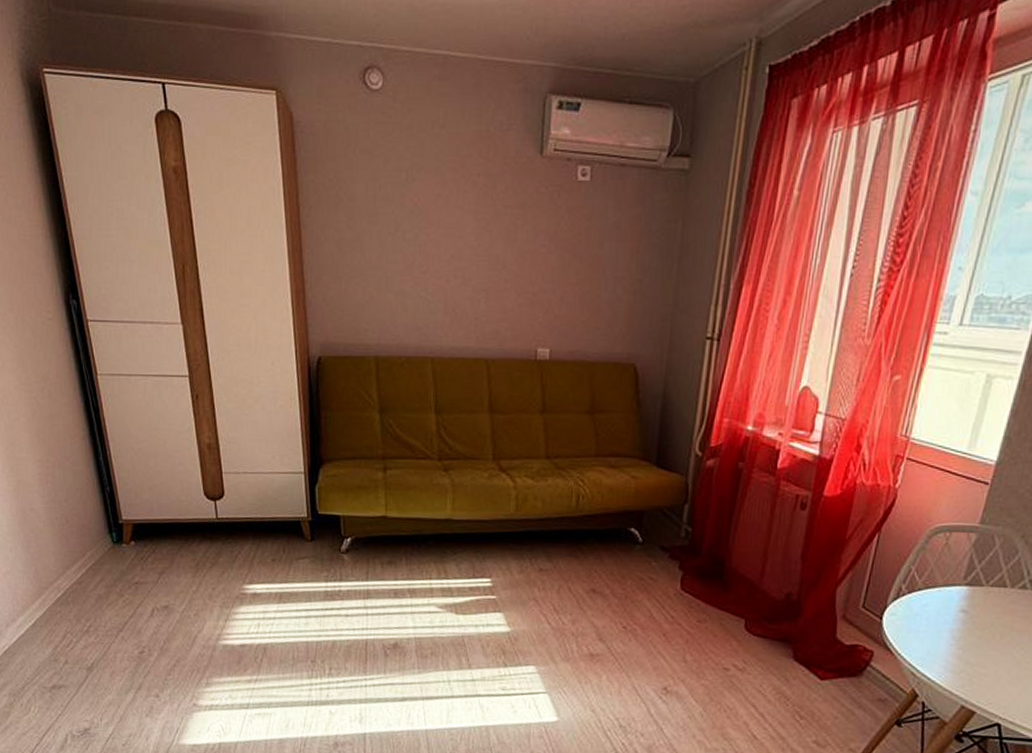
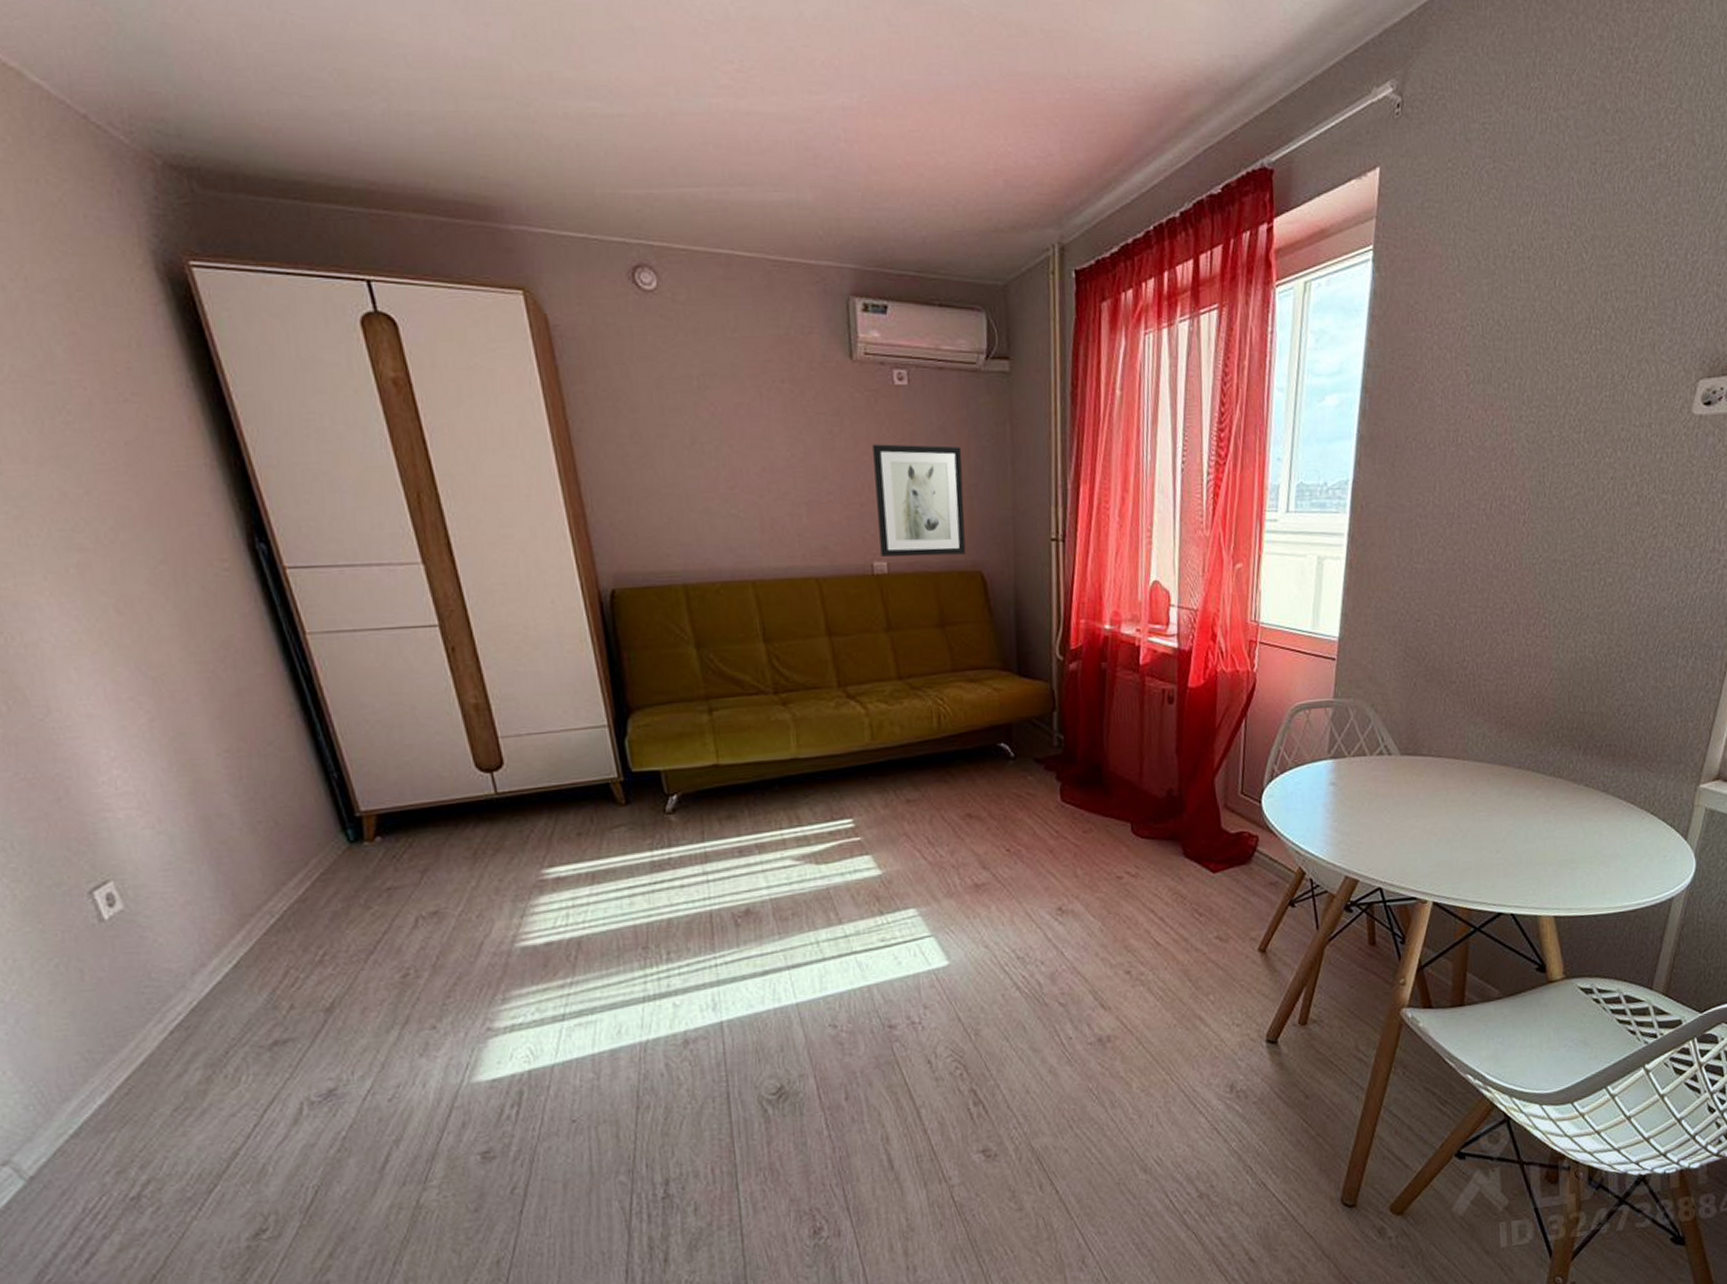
wall art: none [545,237,632,347] -> present [873,444,966,557]

